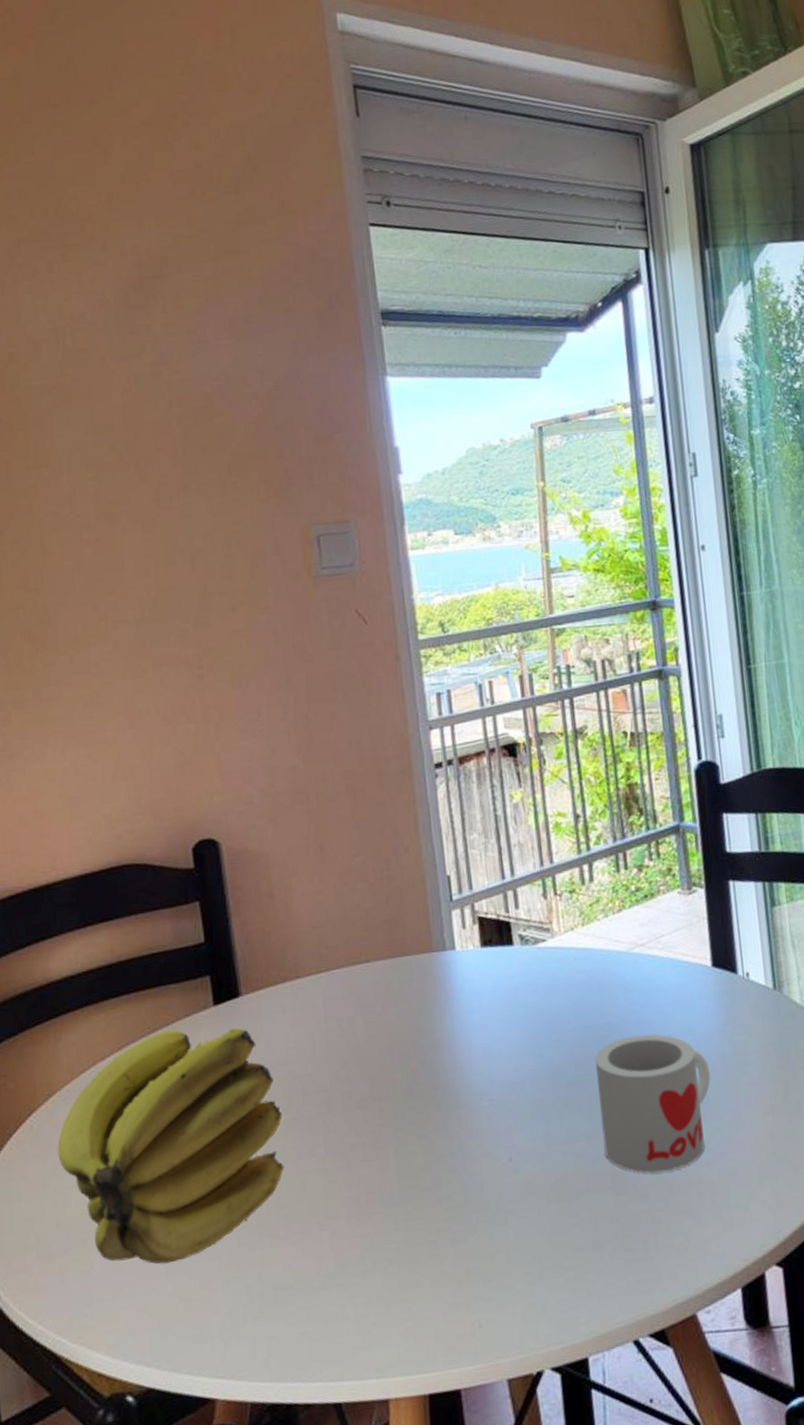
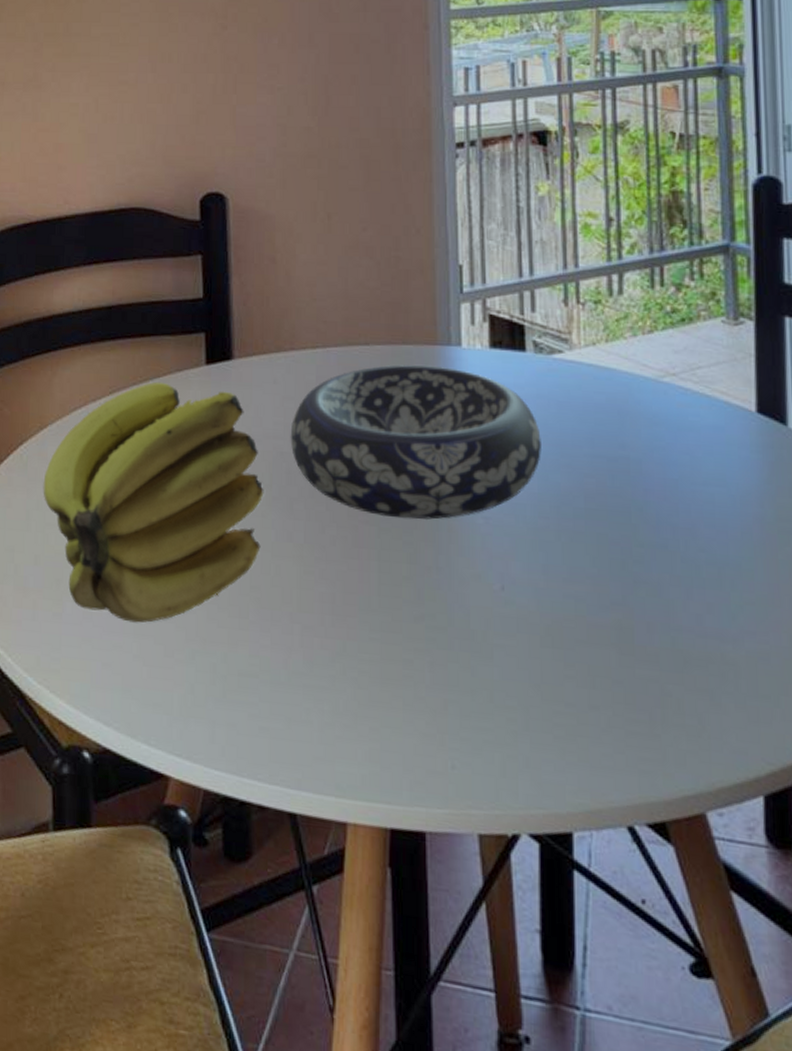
decorative bowl: none [302,971,535,1117] -> present [290,364,541,520]
mug: present [595,1034,711,1173] -> none [609,475,745,640]

